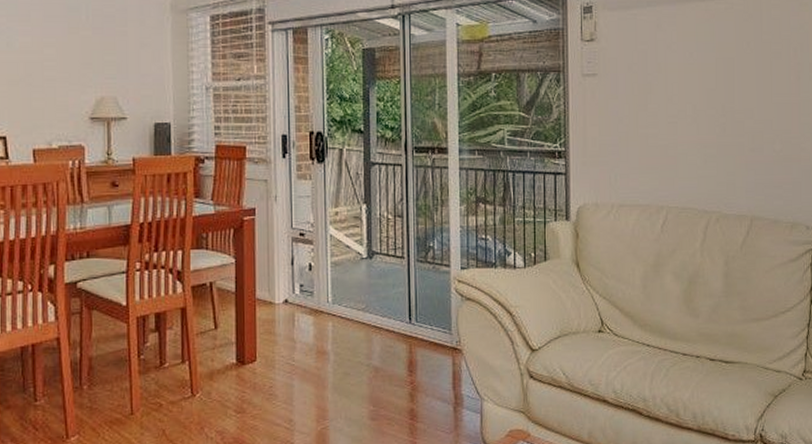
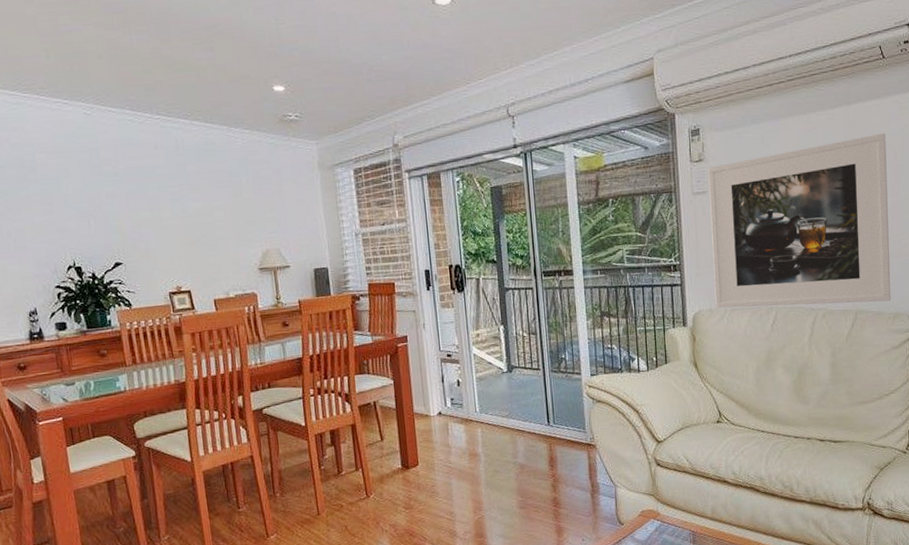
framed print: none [599,28,789,209] -> present [707,133,891,308]

